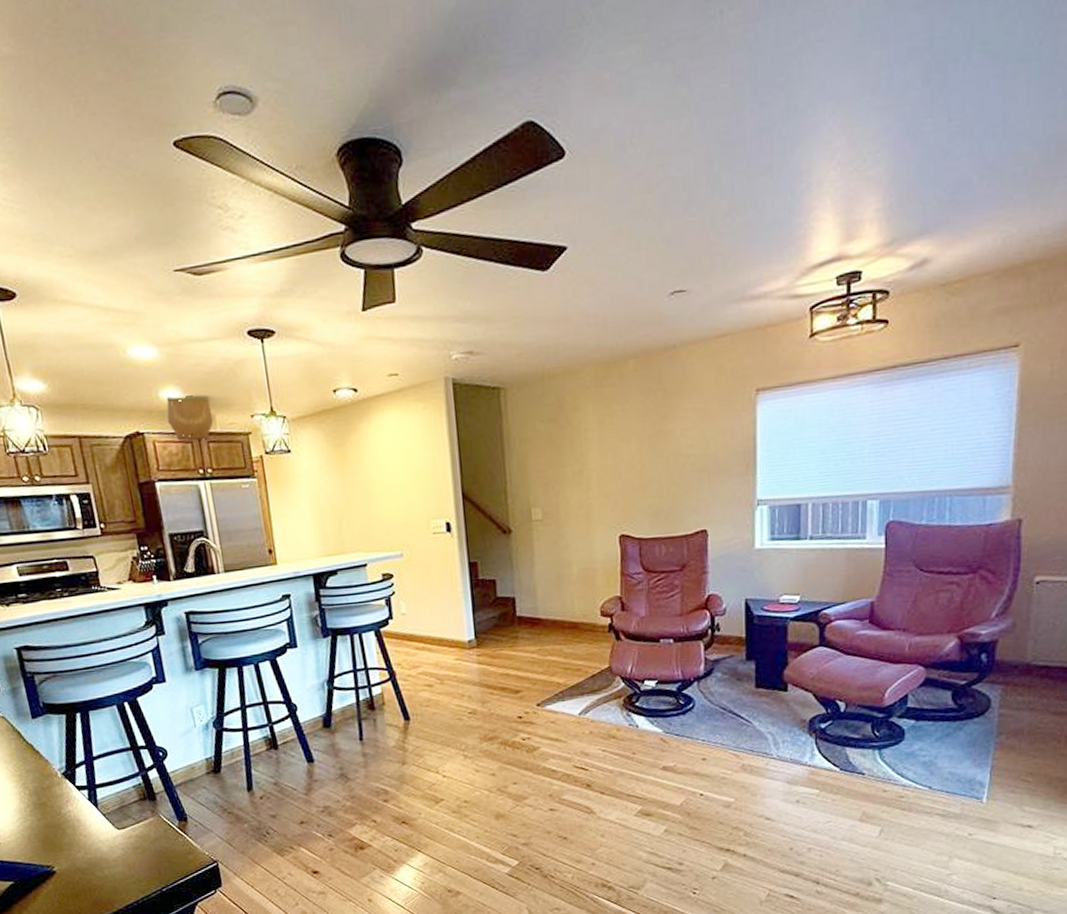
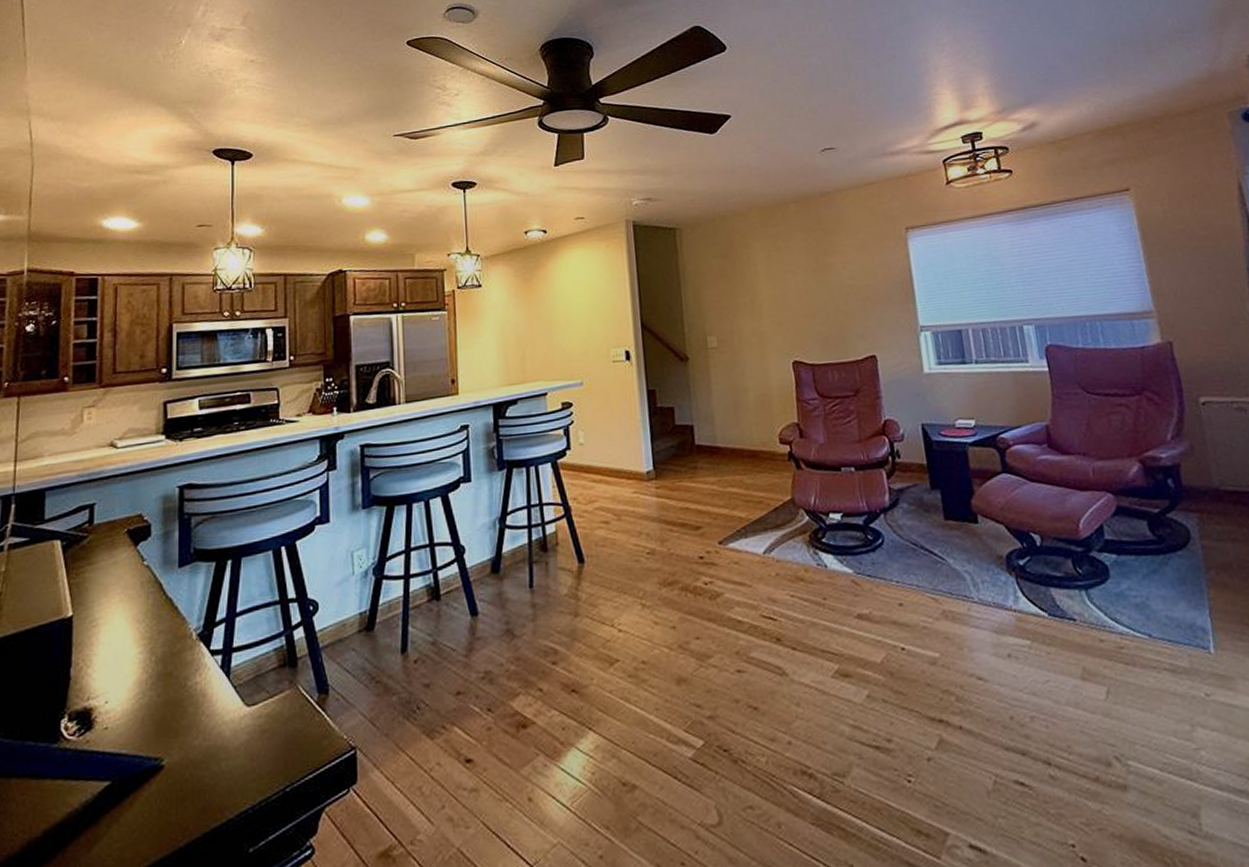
basket: present [166,396,214,441] -> none [370,238,413,277]

